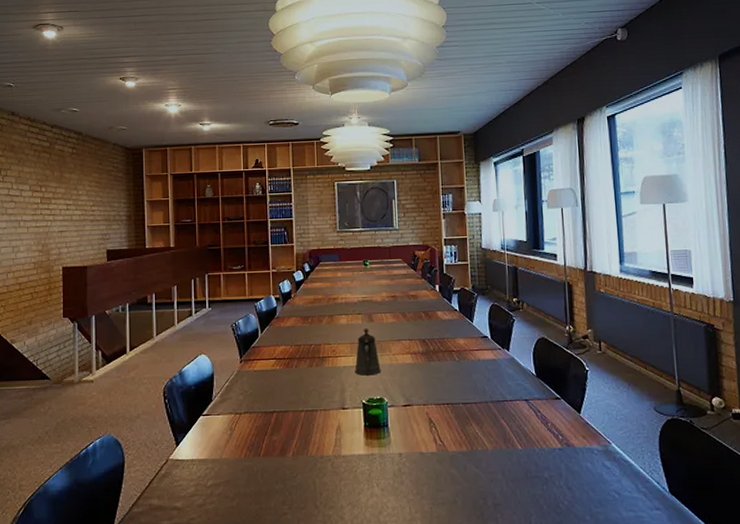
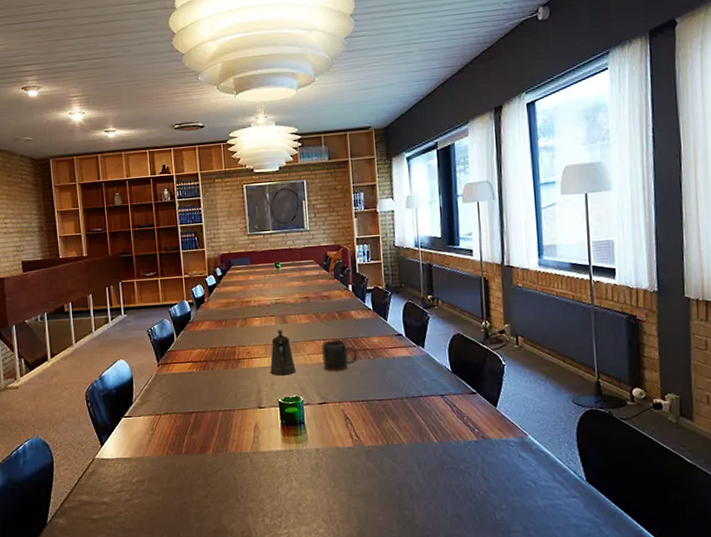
mug: none [407,340,444,372] -> present [322,339,358,371]

